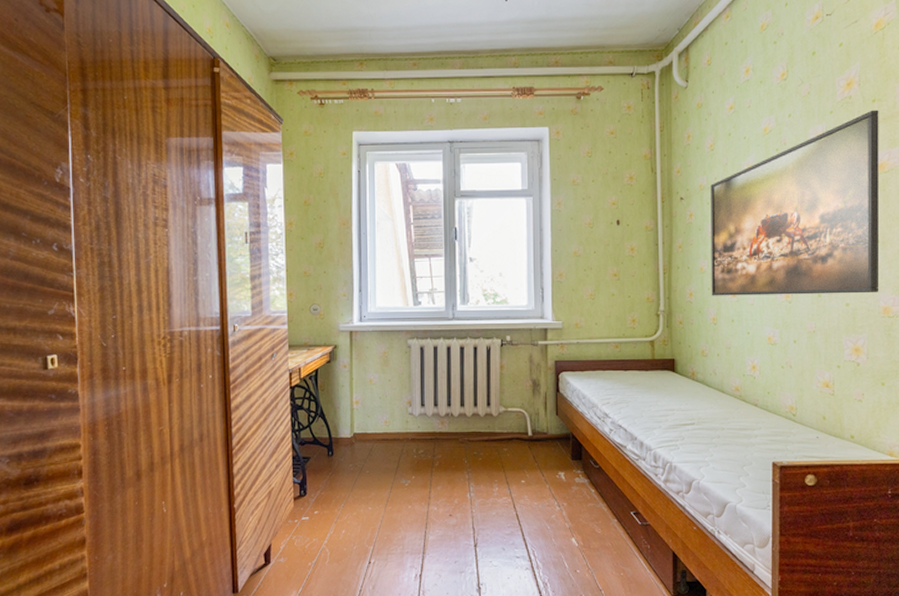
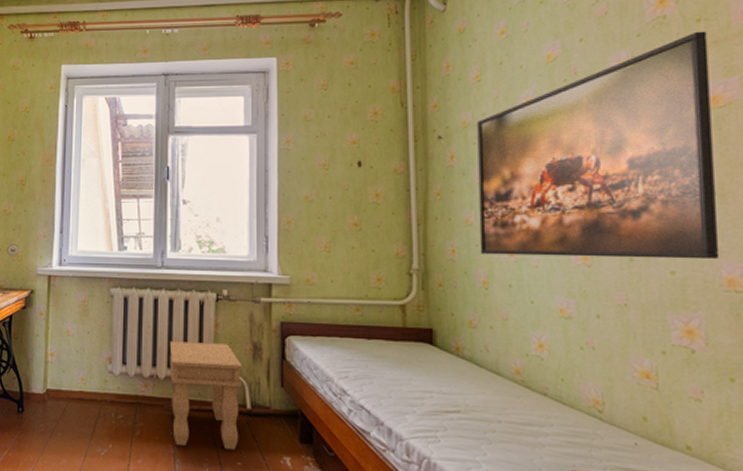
side table: none [461,382,525,472] -> present [169,341,243,451]

